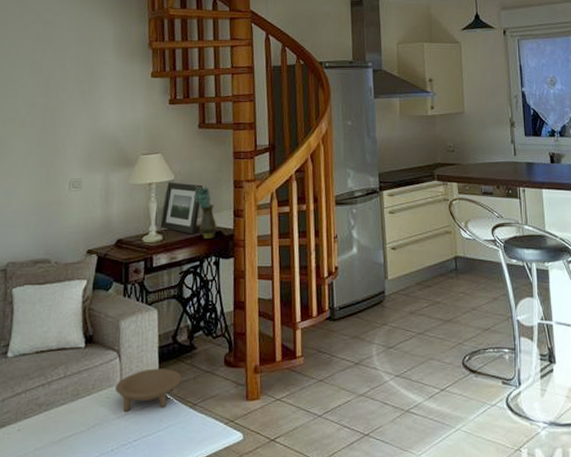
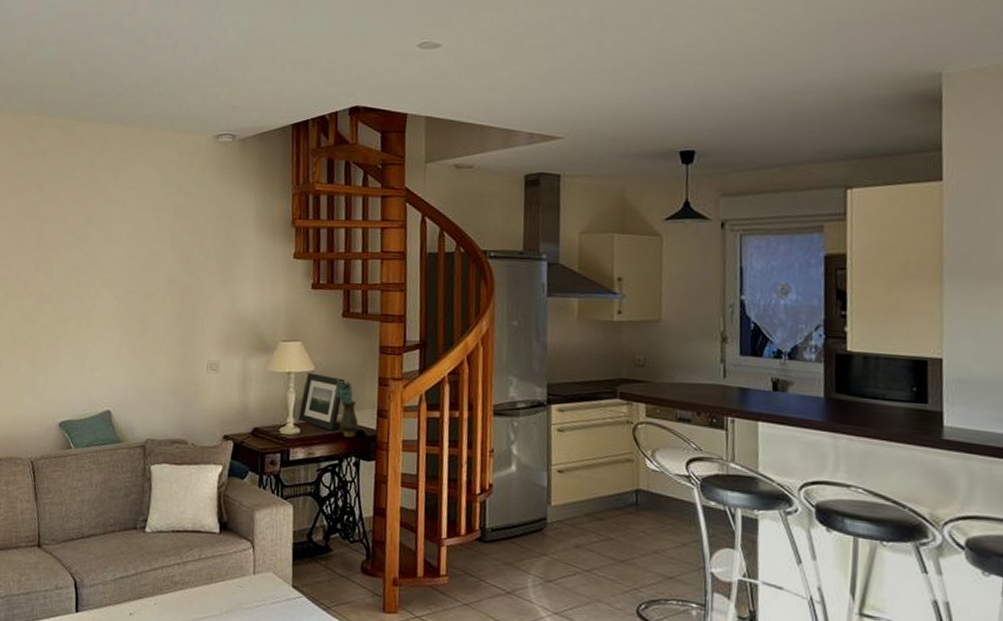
bowl: present [114,368,182,412] -> none [247,564,316,605]

